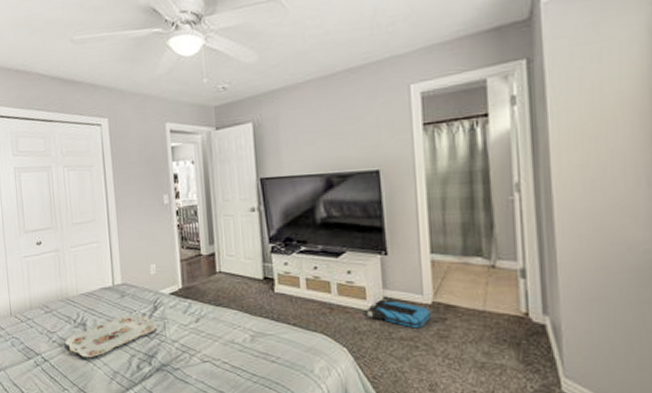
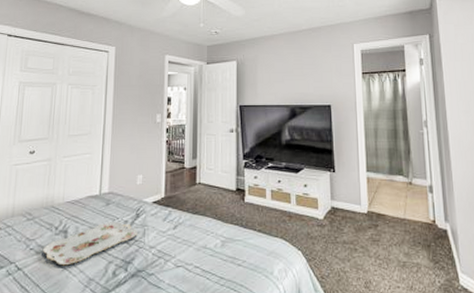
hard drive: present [365,299,432,329] -> none [317,209,367,234]

